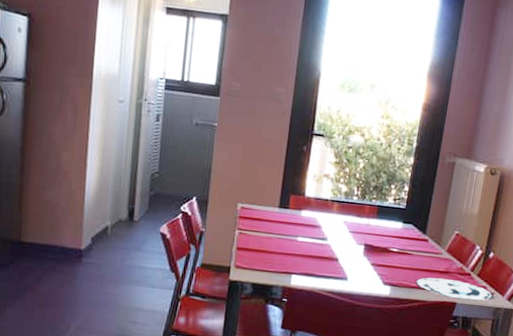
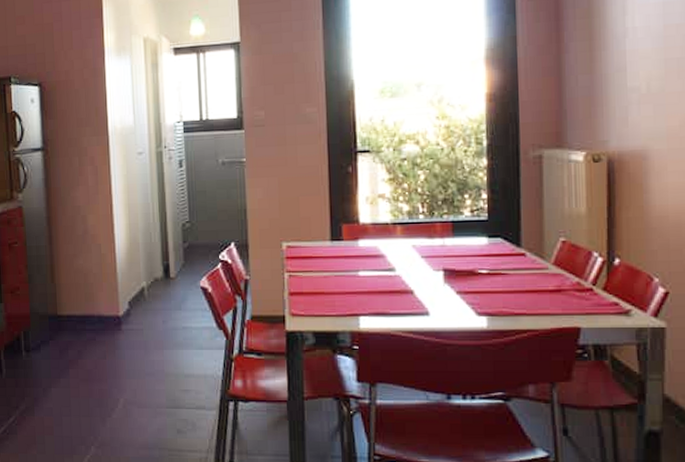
plate: present [415,277,493,300] -> none [519,298,630,321]

